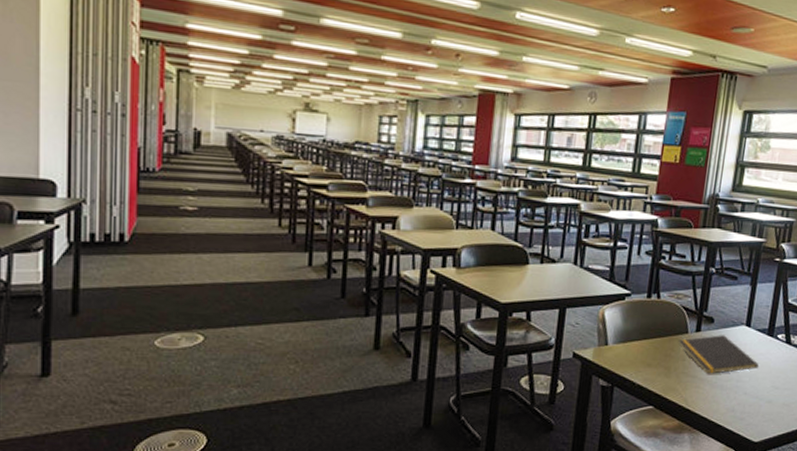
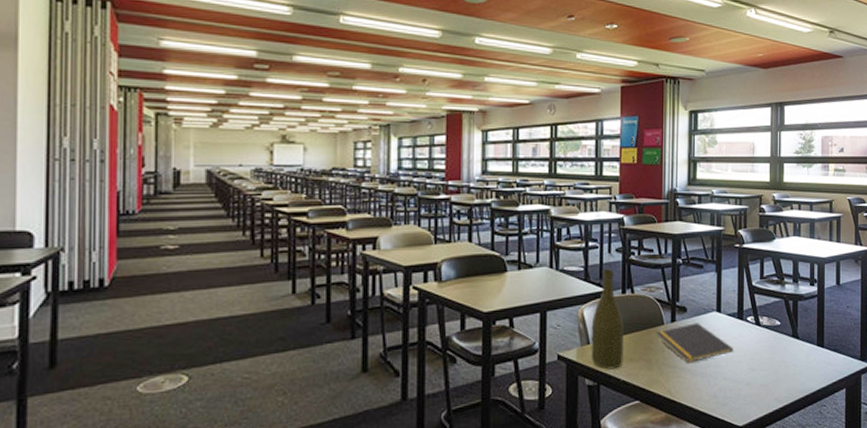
bottle: none [607,271,646,372] -> present [591,269,625,370]

